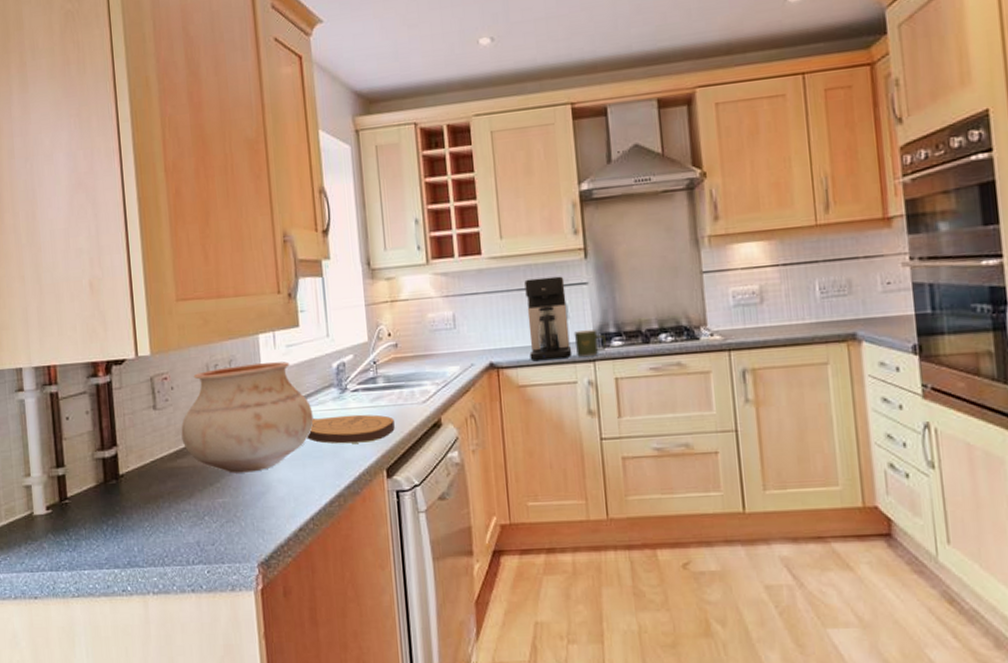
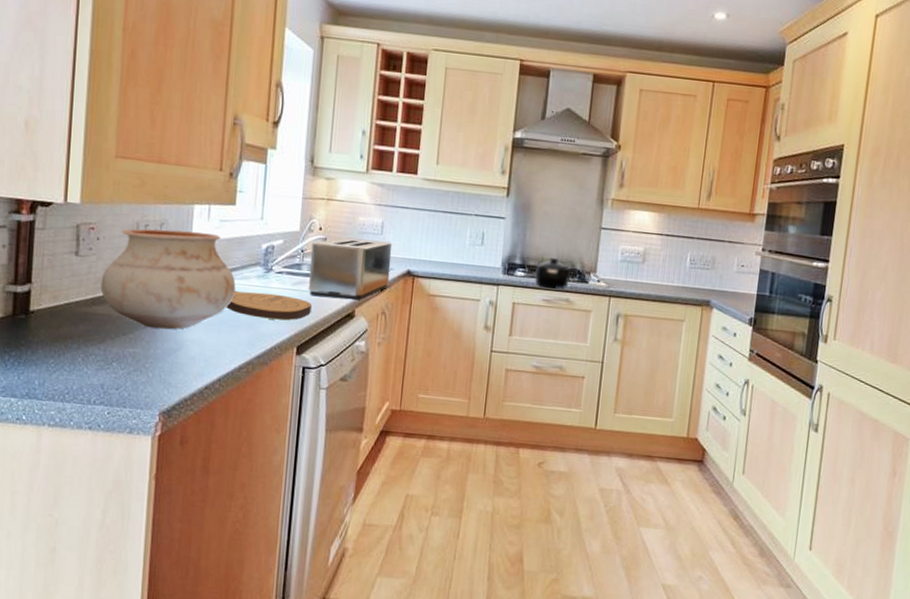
toaster: none [382,335,473,410] -> present [308,237,393,300]
coffee maker: present [524,276,572,362] -> none [443,204,486,279]
mug: present [574,330,607,357] -> none [484,257,511,280]
saucepan: none [634,317,677,352] -> present [535,257,571,288]

